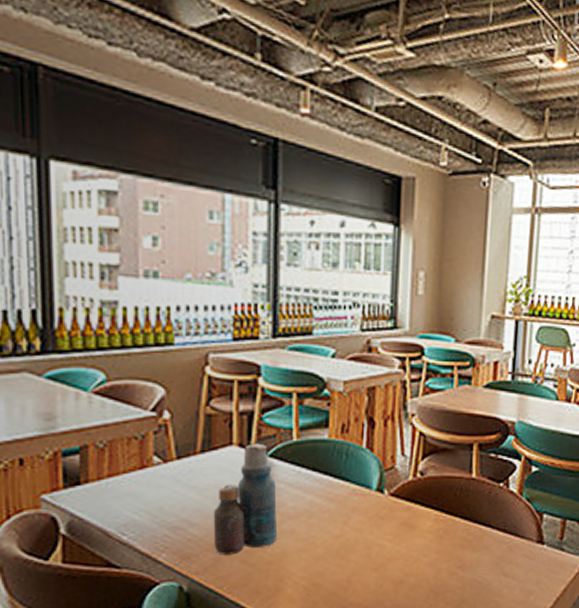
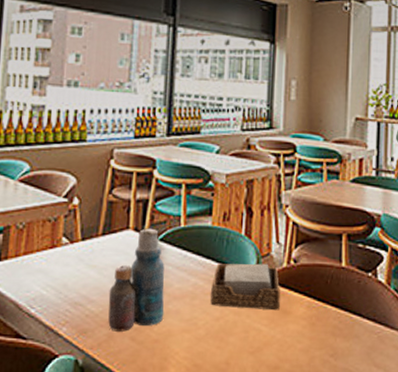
napkin holder: none [329,477,406,526] -> present [211,263,280,311]

